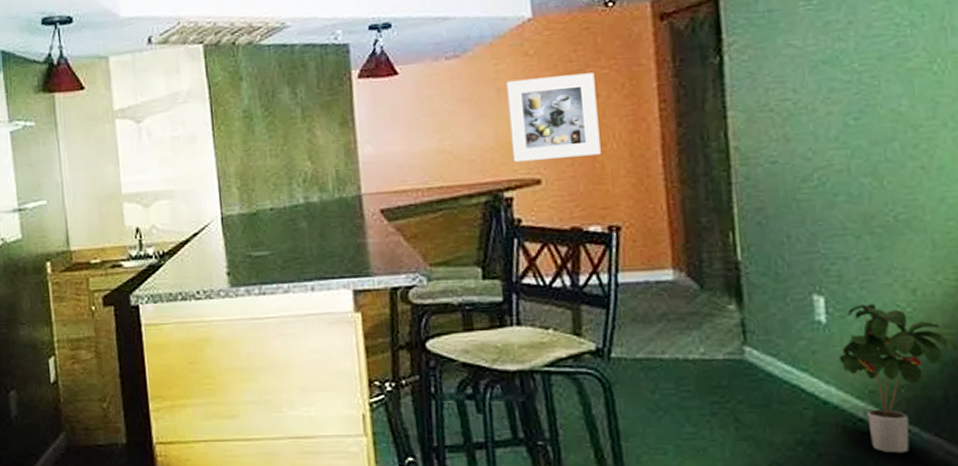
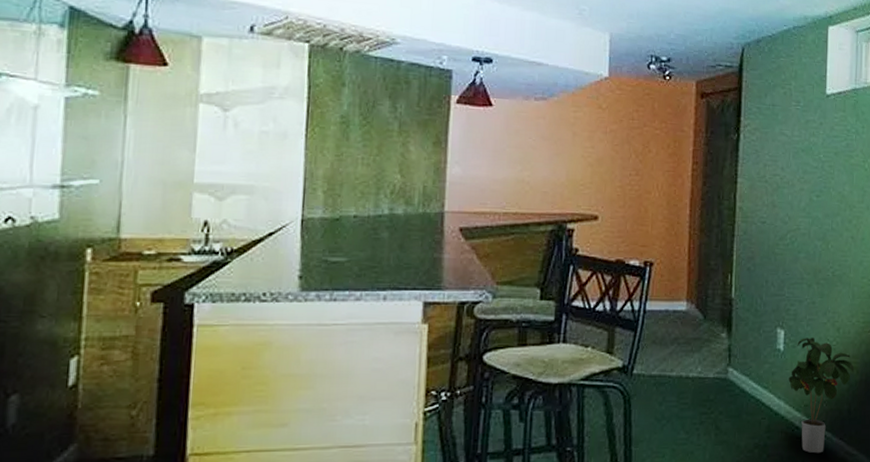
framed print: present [506,72,601,163] -> none [578,127,649,201]

